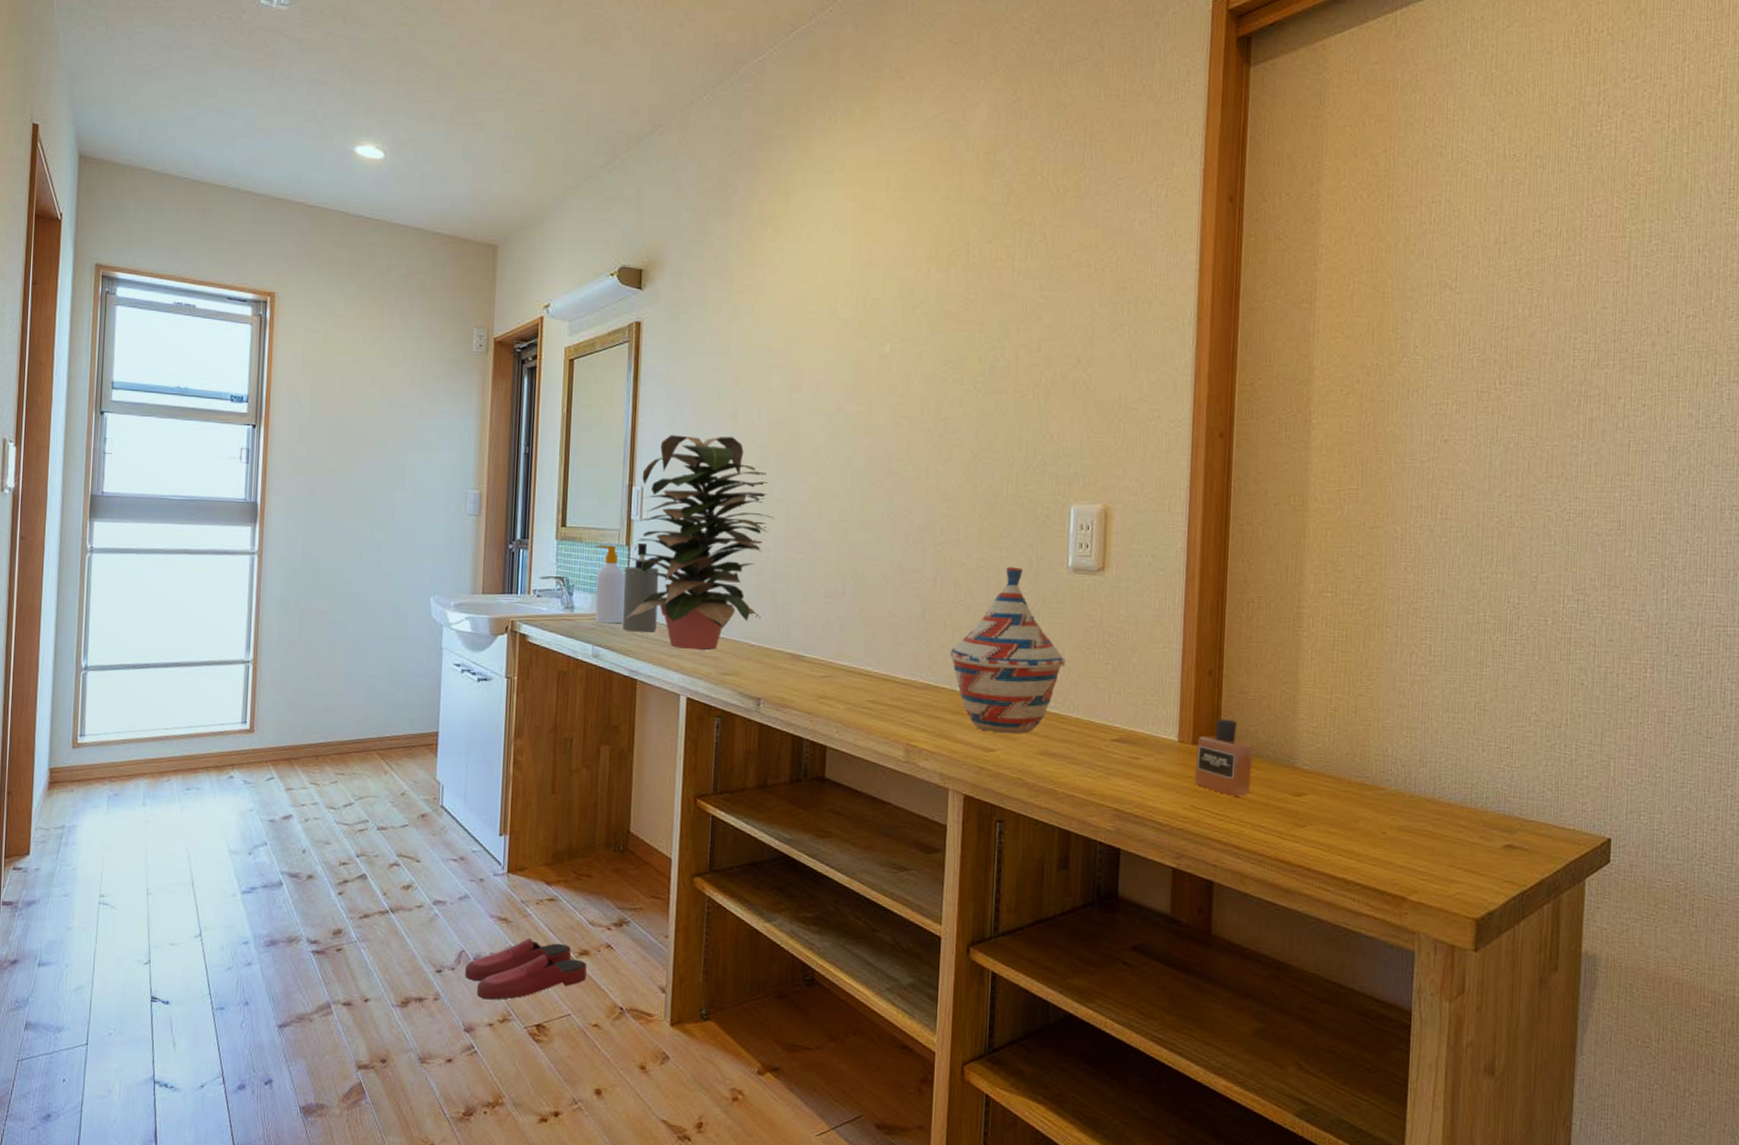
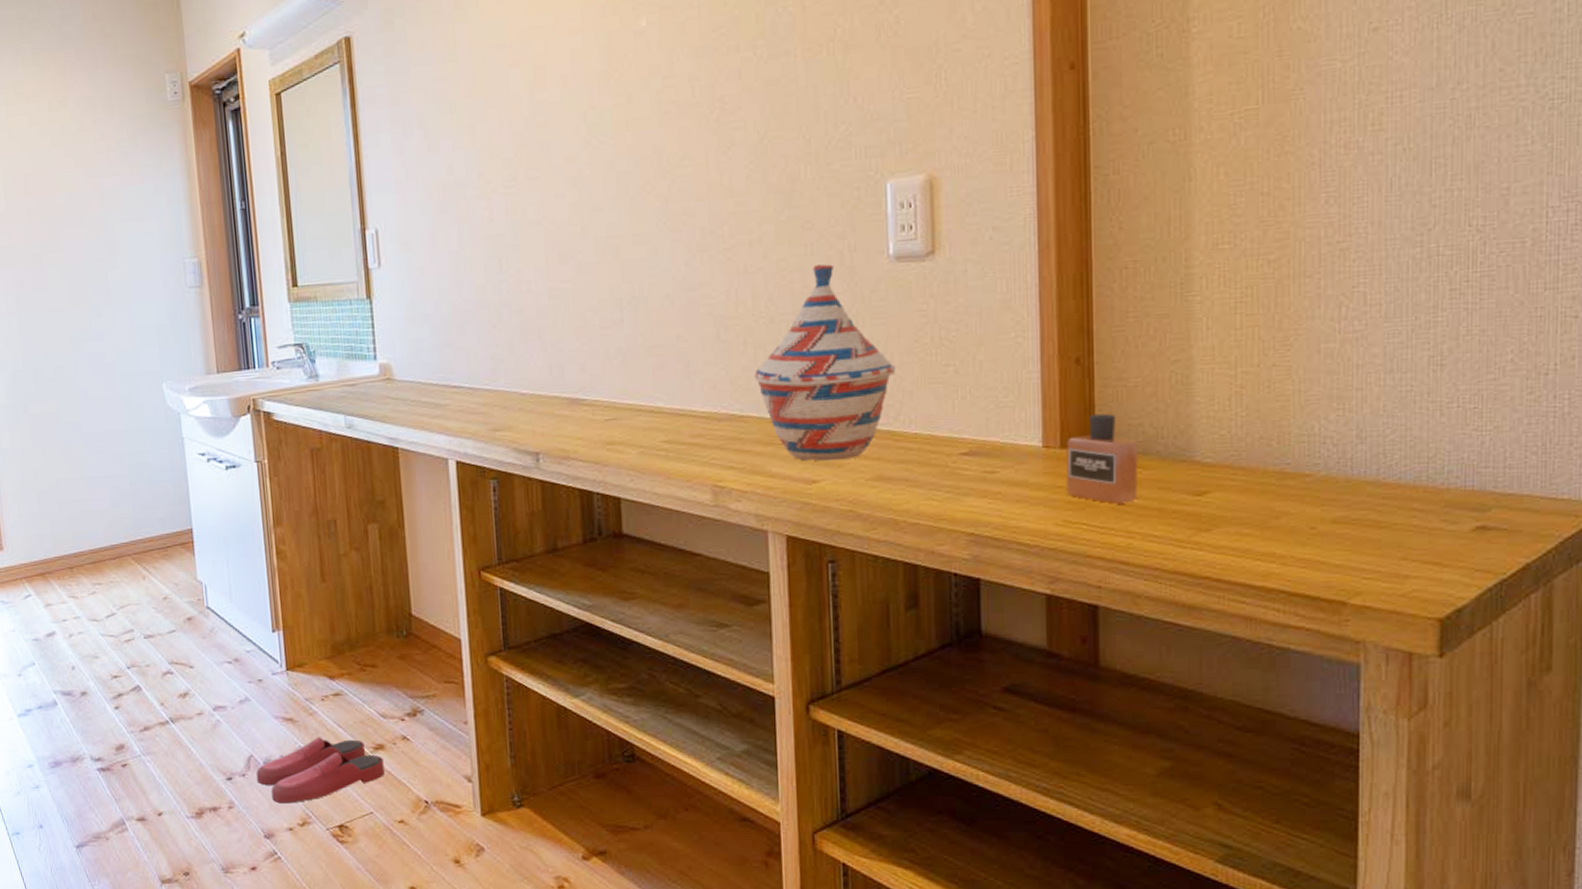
soap bottle: present [595,544,625,624] -> none [333,300,376,390]
soap dispenser: present [622,542,659,632] -> none [368,293,413,395]
decorative plant: present [625,435,775,650] -> none [369,156,532,407]

